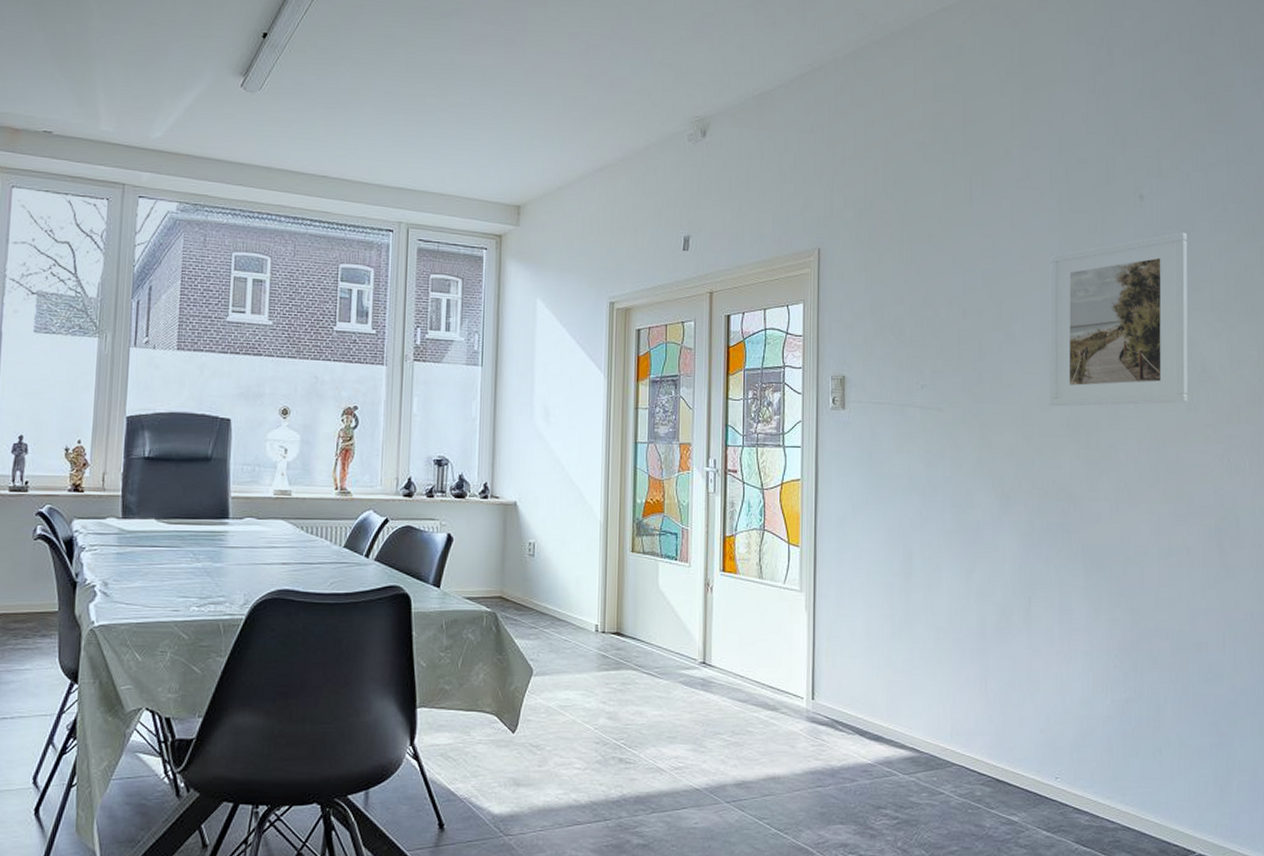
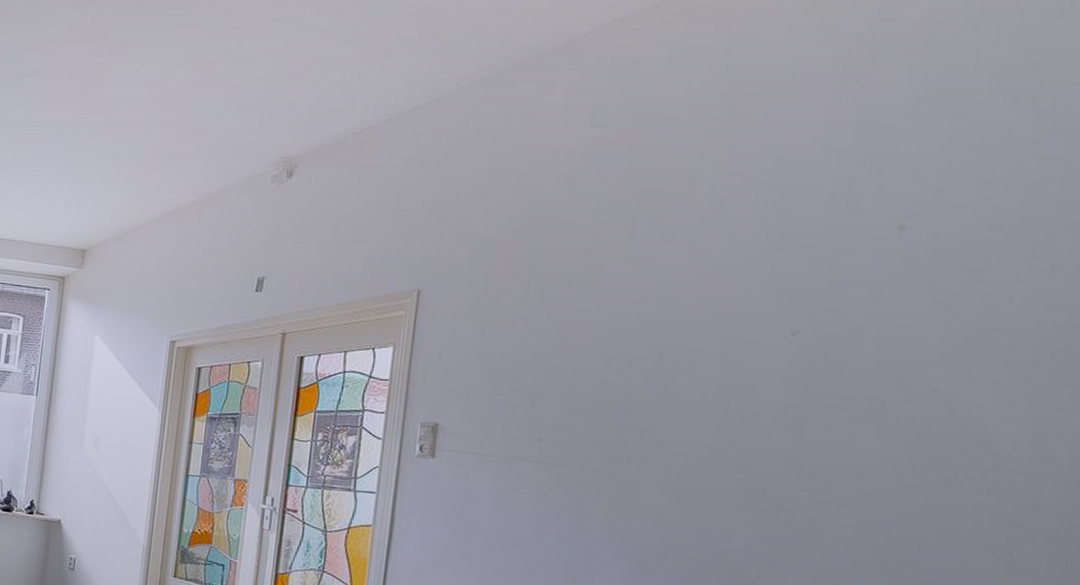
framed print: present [1048,232,1188,407] -> none [719,271,977,481]

